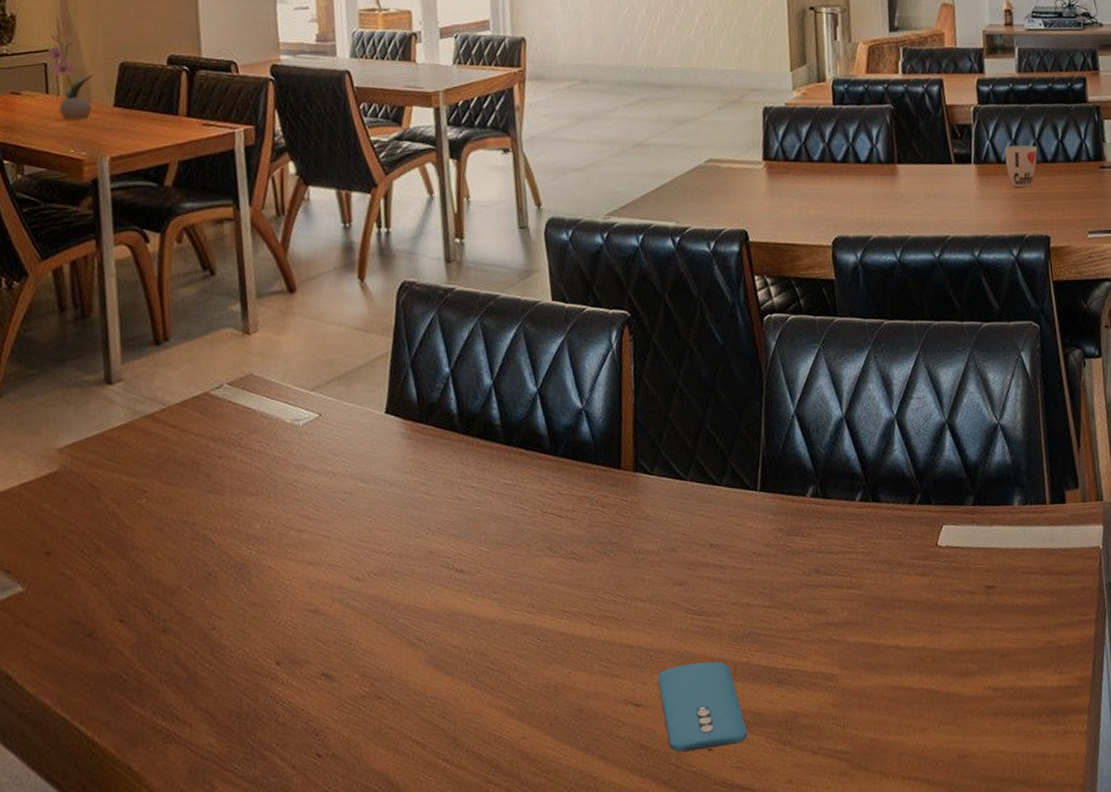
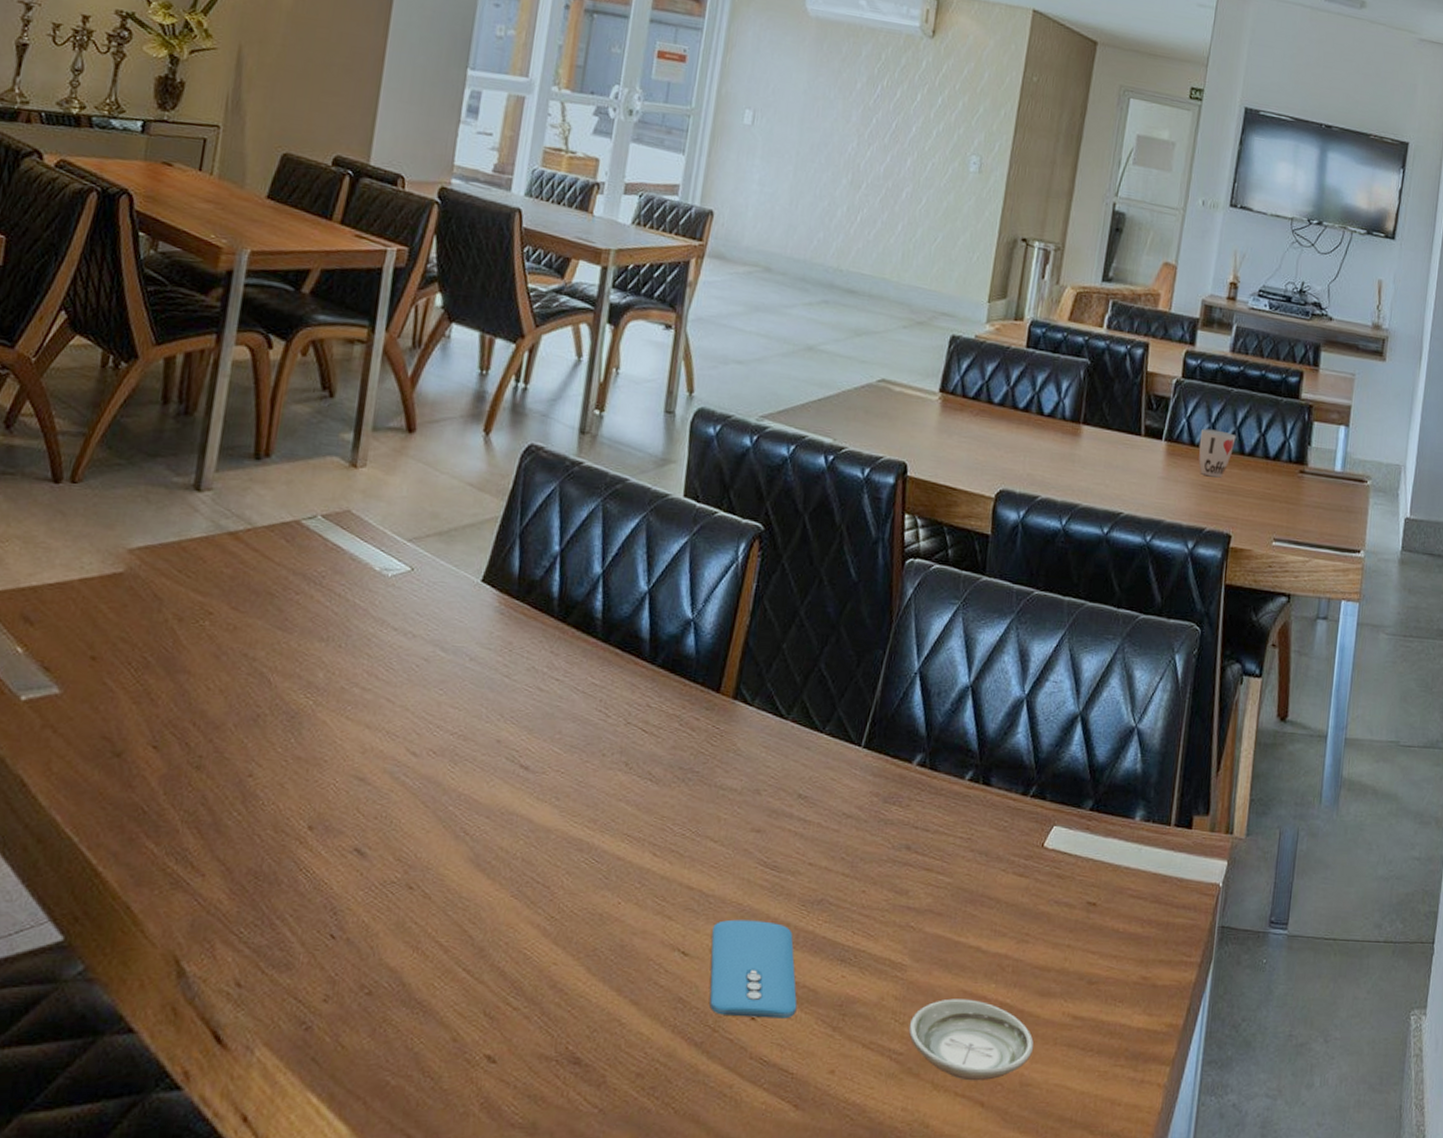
flower arrangement: present [47,35,94,121] -> none [207,110,253,206]
saucer: none [850,692,965,765] -> present [908,998,1034,1081]

